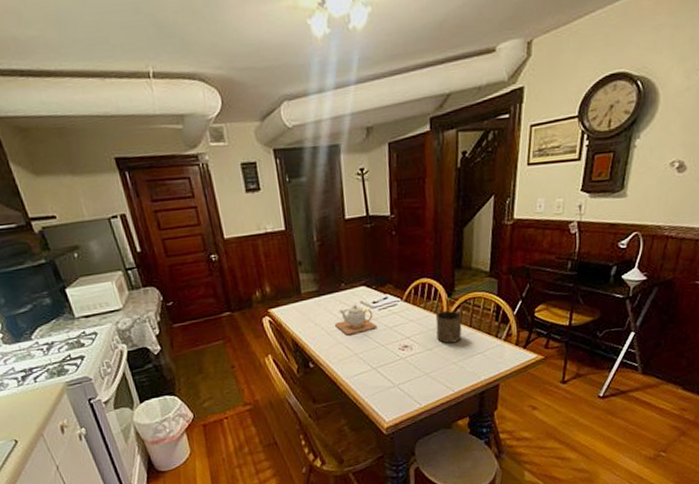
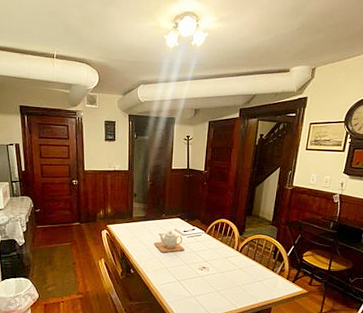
cup: present [435,310,462,344] -> none [228,246,248,271]

